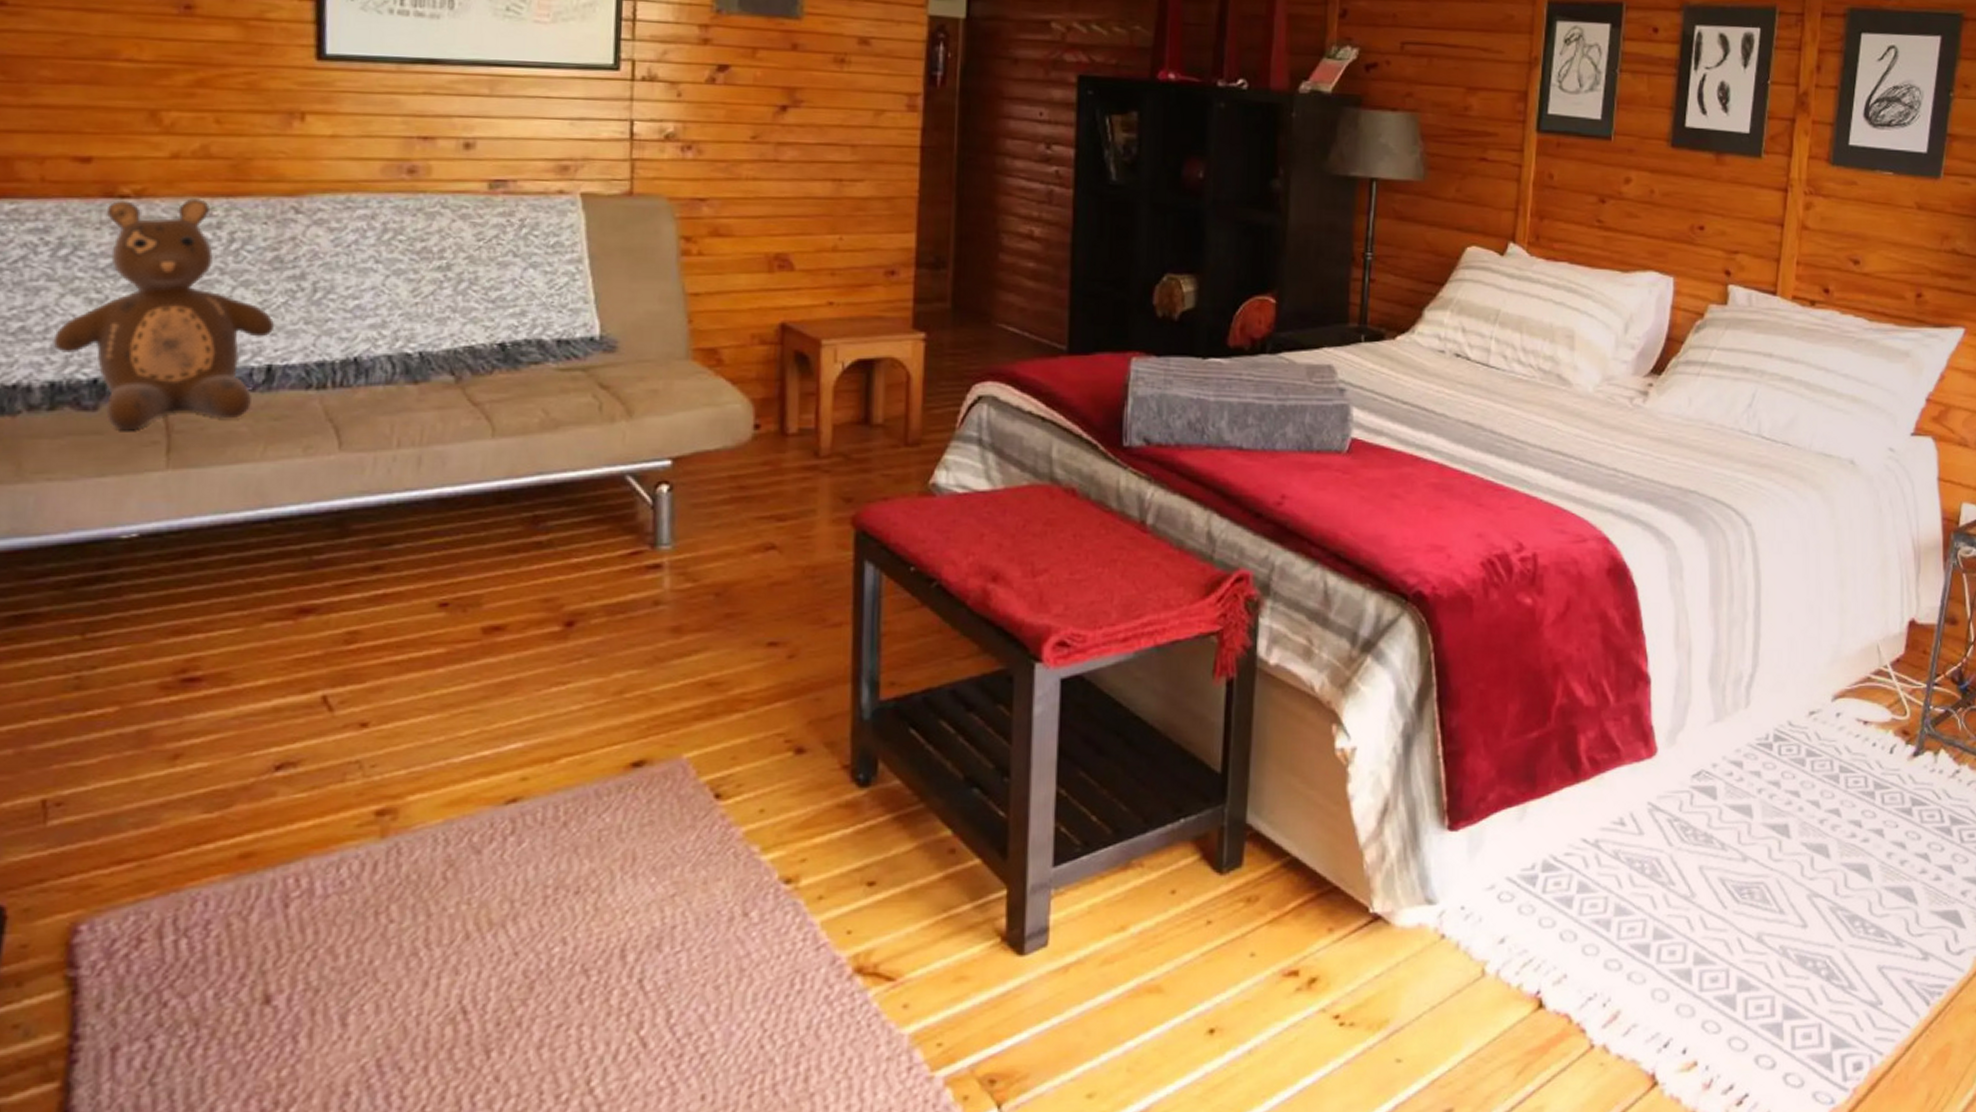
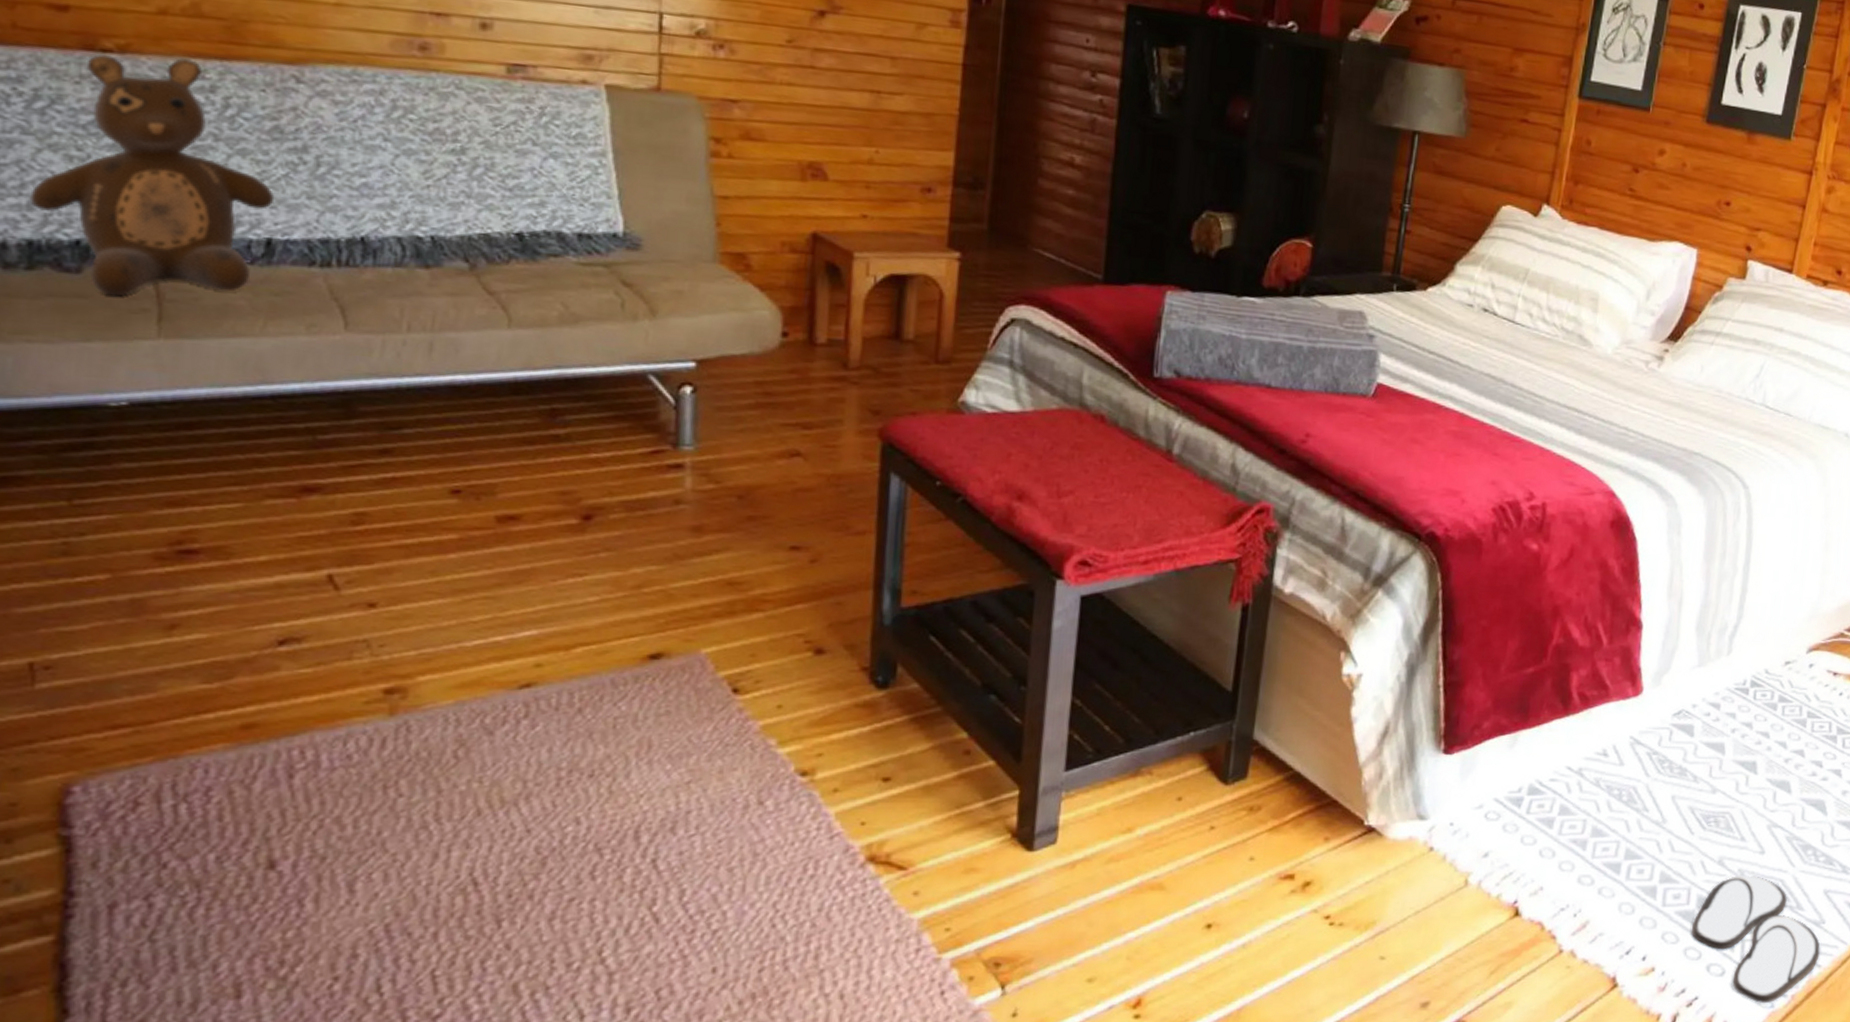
slippers: none [1735,951,1880,1099] -> present [1692,874,1820,1003]

